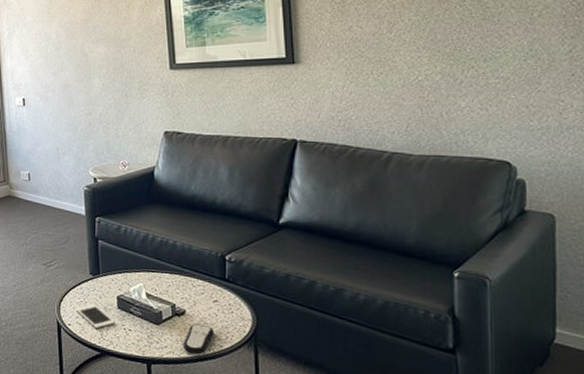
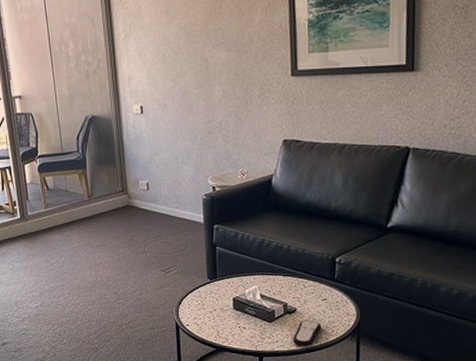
cell phone: present [75,304,115,329] -> none [193,306,231,328]

